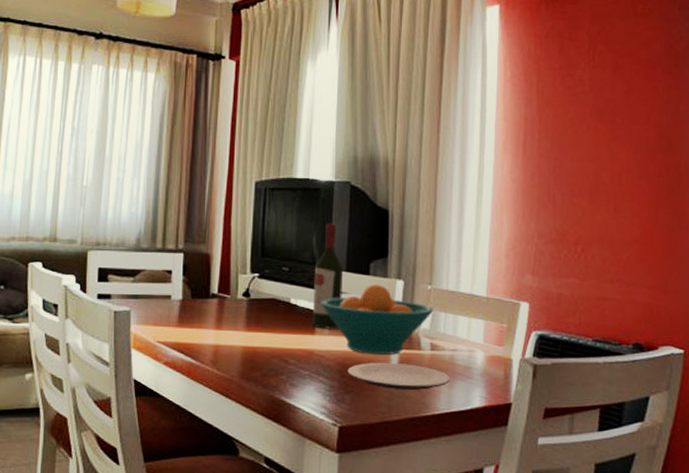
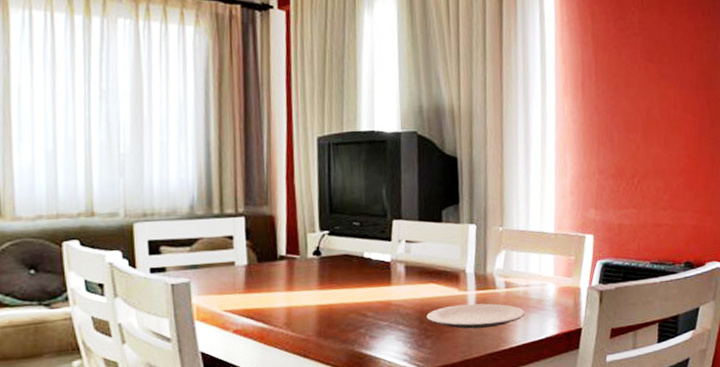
wine bottle: present [312,223,344,329] -> none [386,174,416,279]
fruit bowl: present [321,283,434,355] -> none [395,230,507,299]

